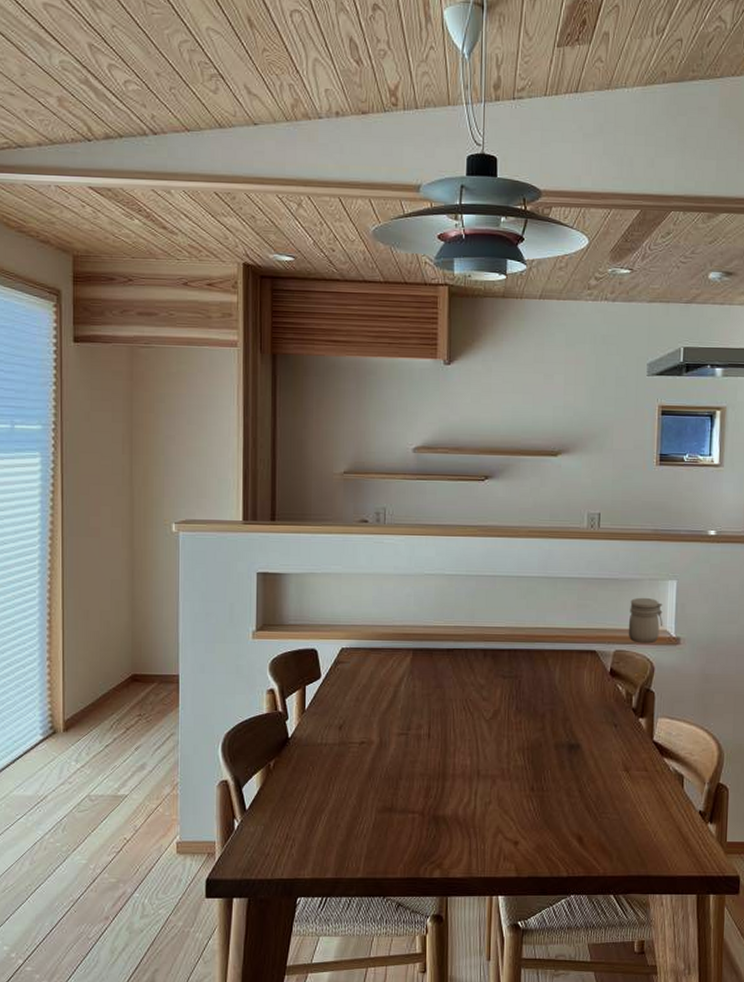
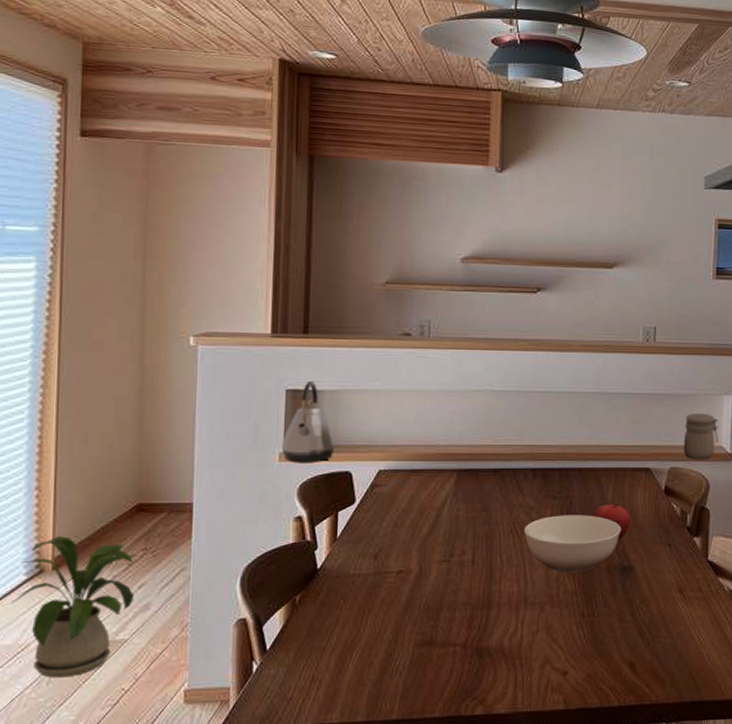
house plant: none [30,702,135,826] -> present [10,536,139,678]
kettle: none [253,564,303,641] -> present [281,380,337,464]
bowl: none [476,693,568,749] -> present [524,515,622,573]
fruit: none [540,682,576,720] -> present [592,502,630,541]

